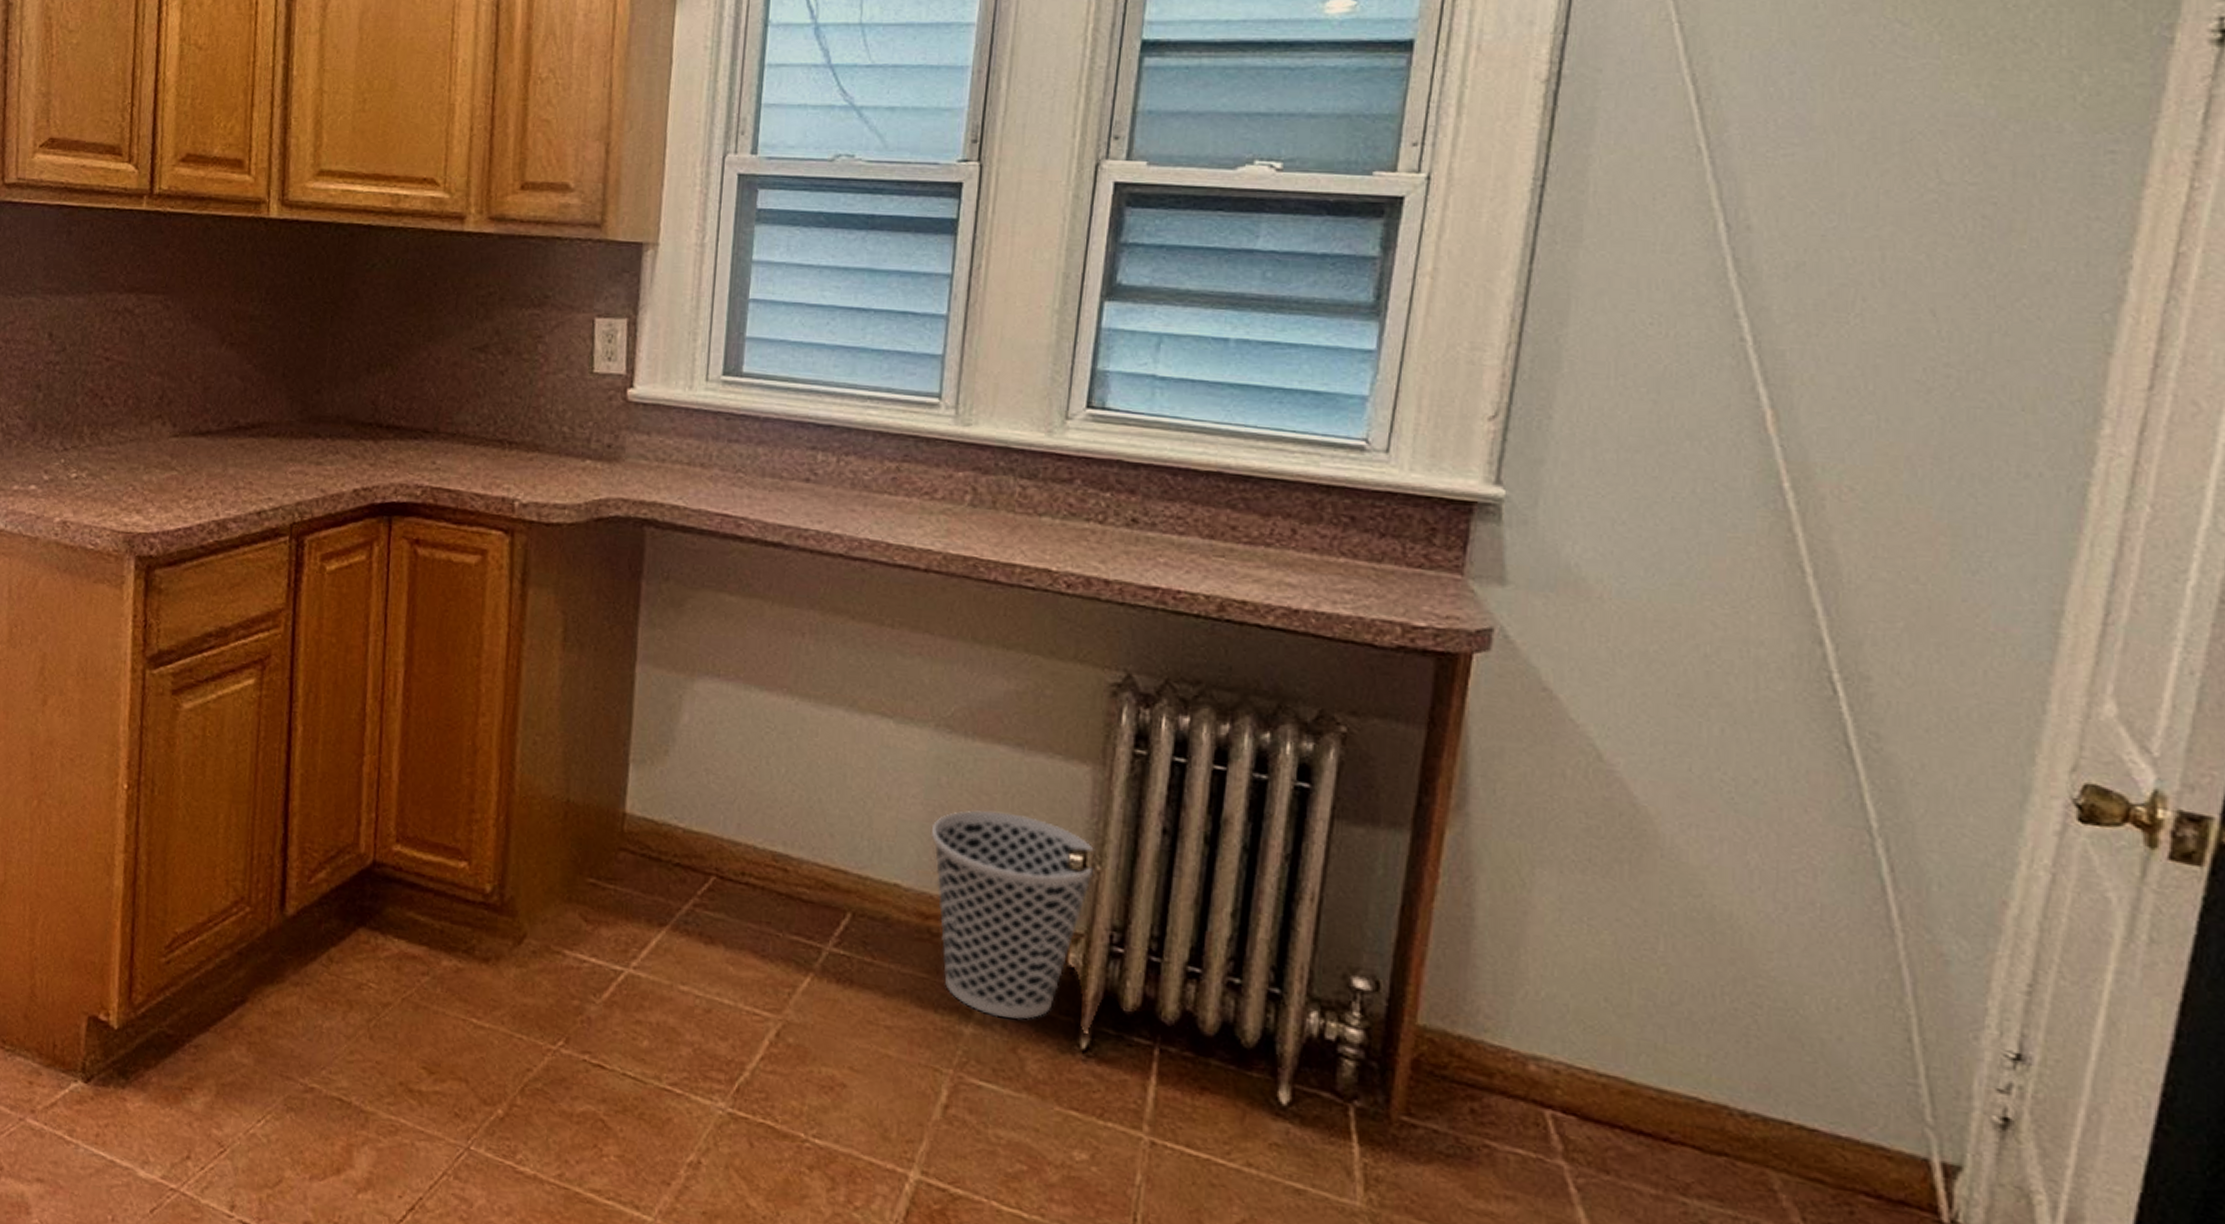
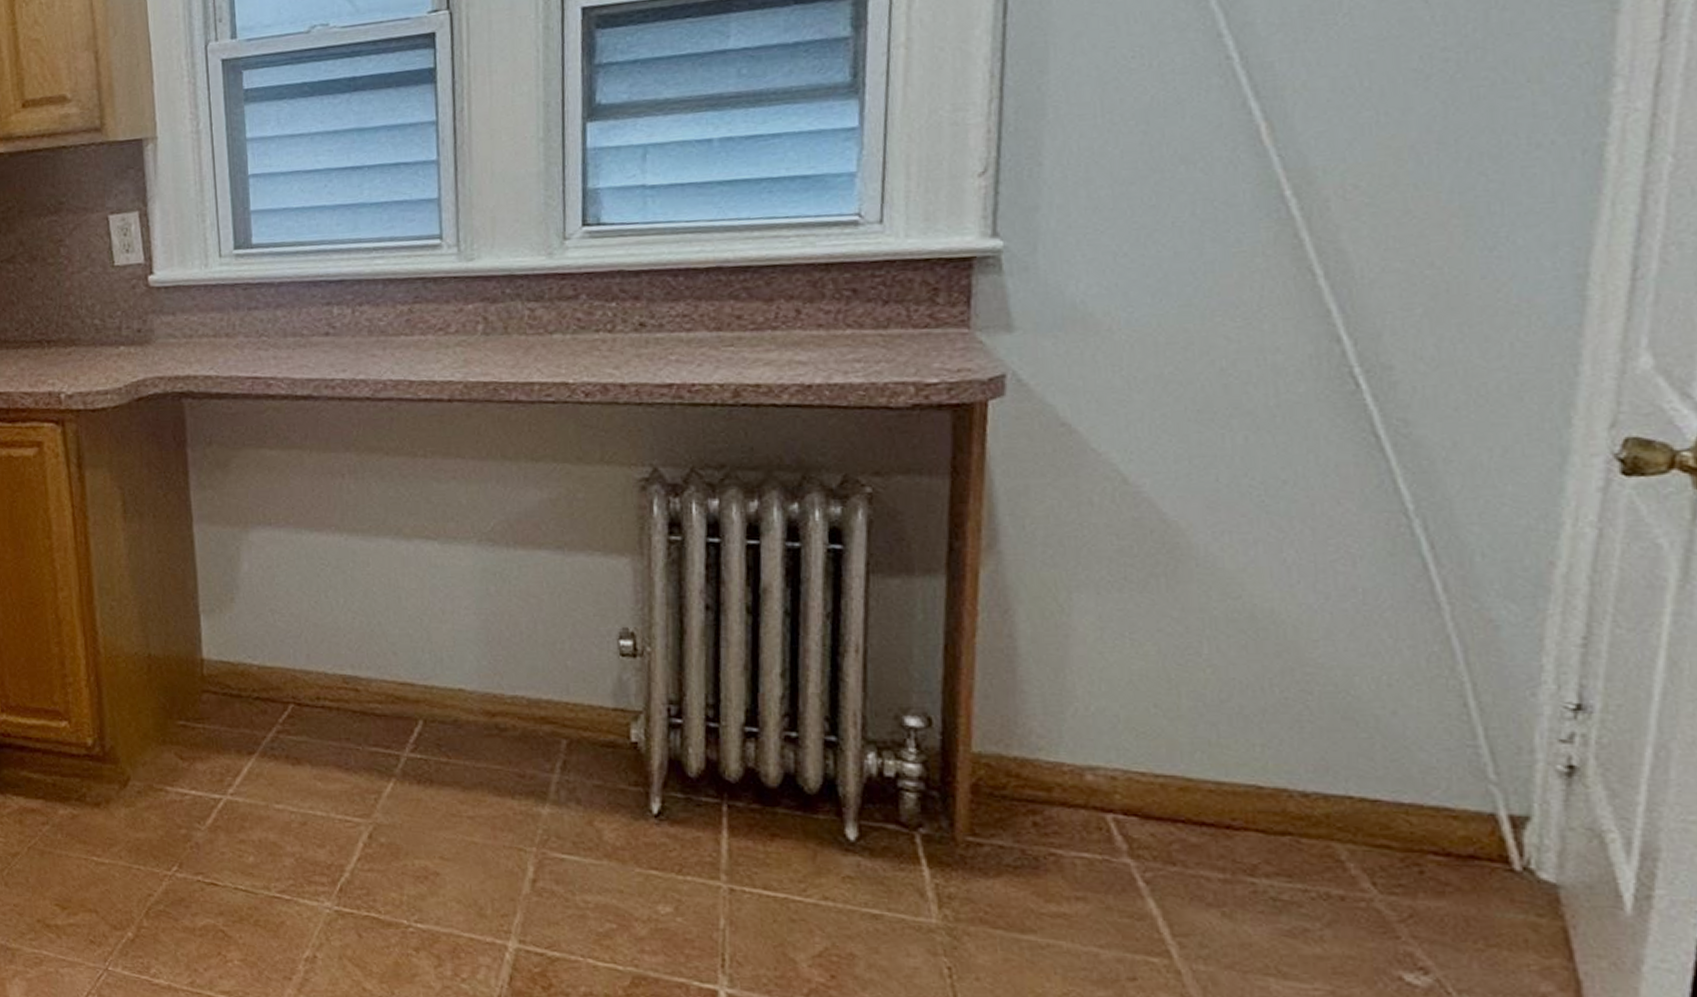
wastebasket: present [930,810,1094,1019] -> none [486,611,644,796]

